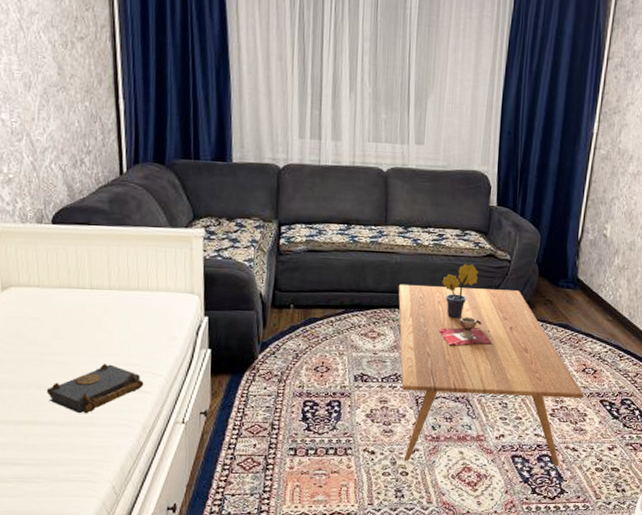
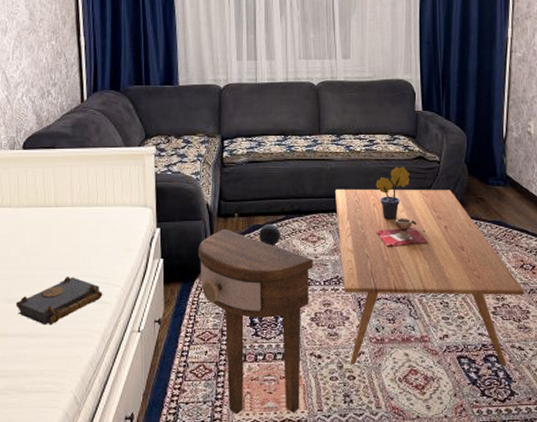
side table: none [248,320,372,507] -> present [197,228,314,415]
ball: none [315,317,339,340] -> present [258,223,280,246]

